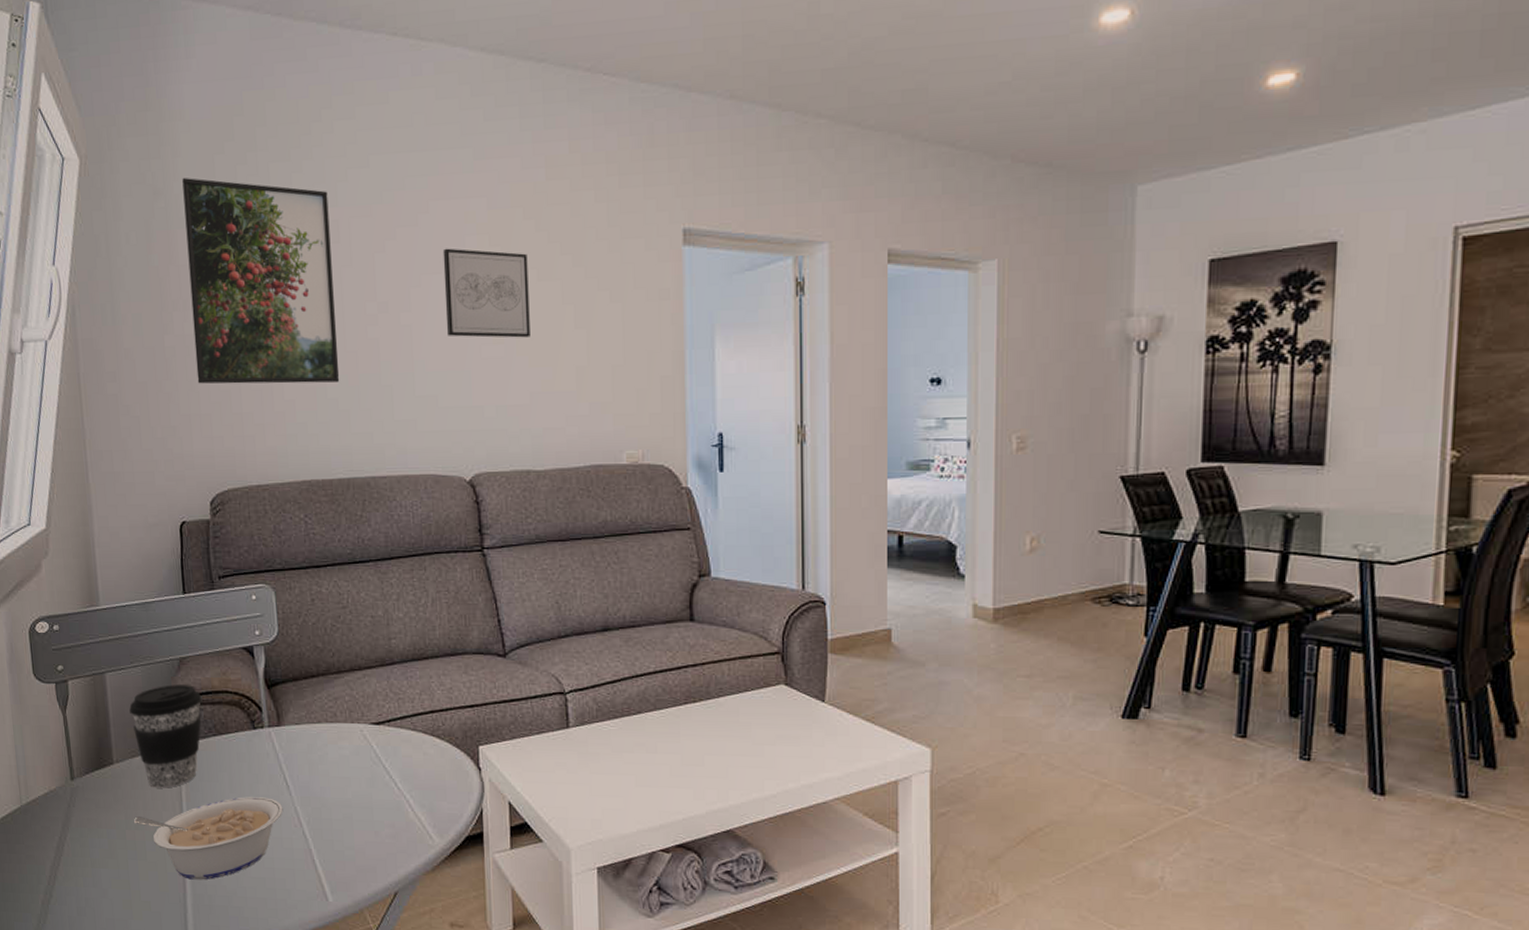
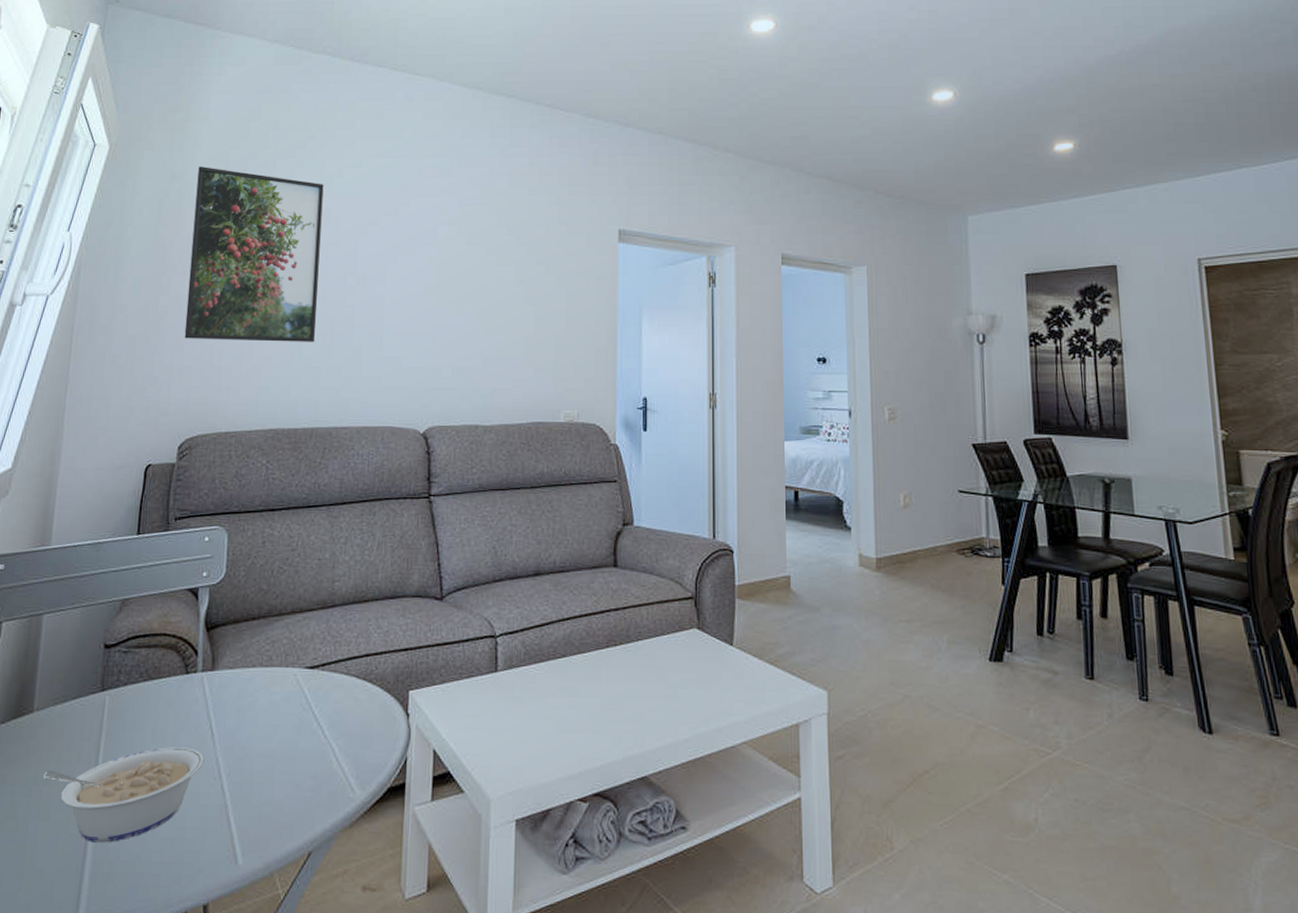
coffee cup: present [129,684,202,788] -> none [61,627,138,739]
wall art: present [442,248,530,338] -> none [414,235,489,311]

